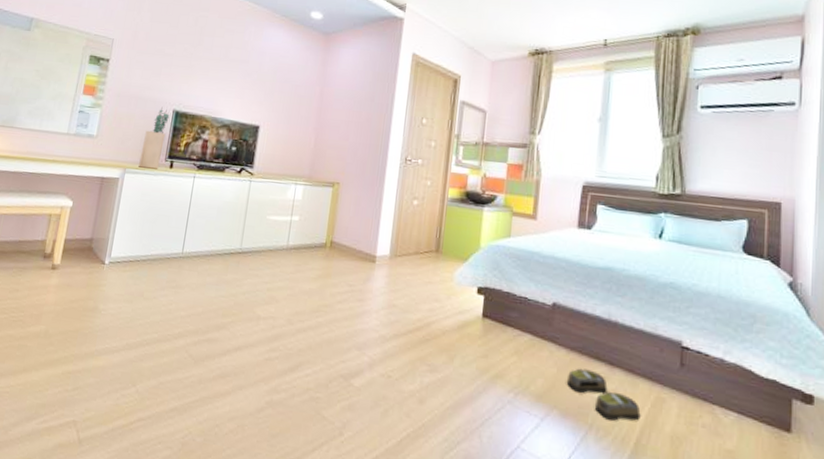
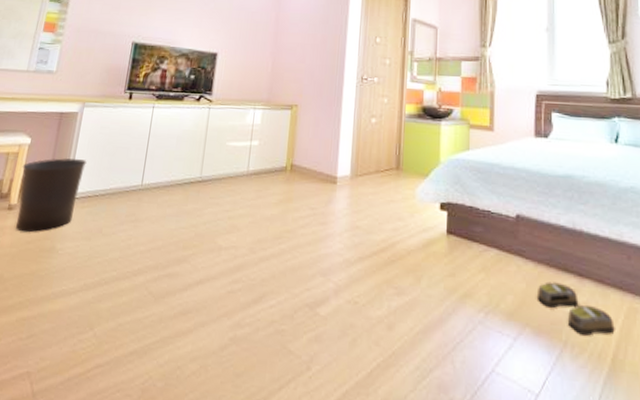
waste bin: none [59,222,128,292] -> present [16,157,87,233]
vase: present [138,107,170,170] -> none [98,39,129,102]

